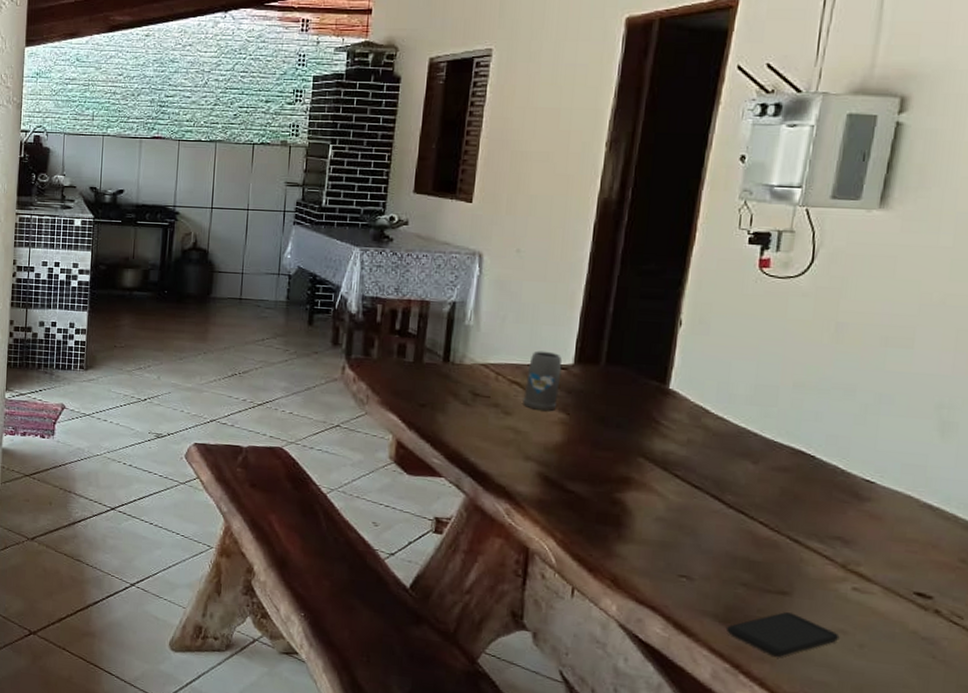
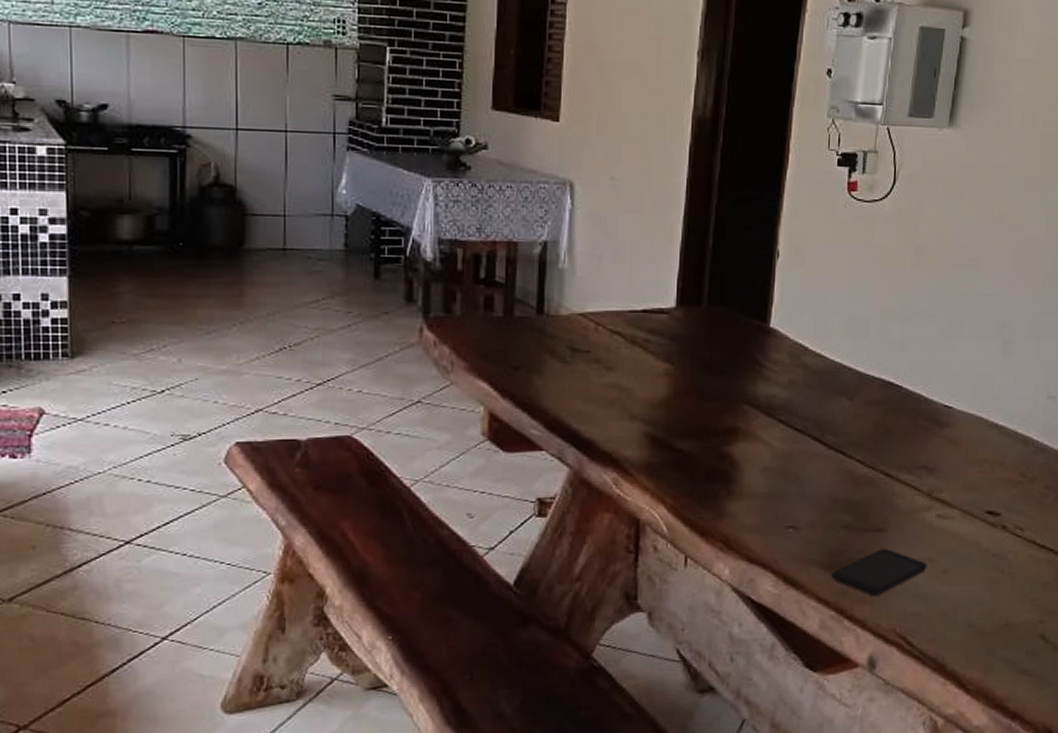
beer mug: present [523,350,563,411] -> none [625,294,664,362]

